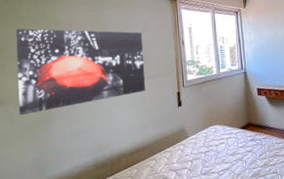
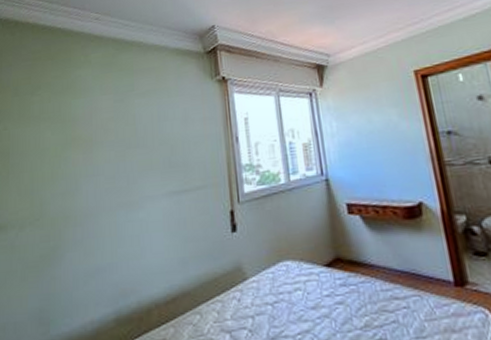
wall art: present [15,28,146,116] -> none [22,126,187,246]

